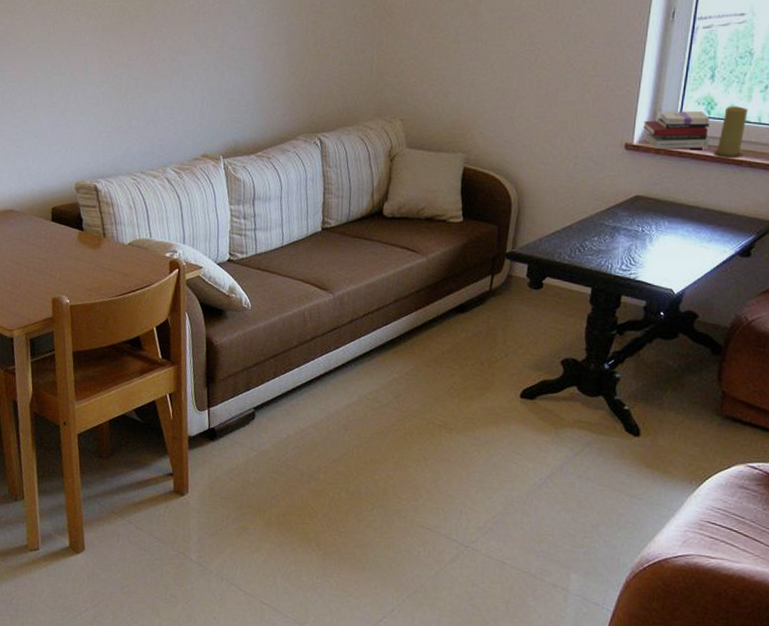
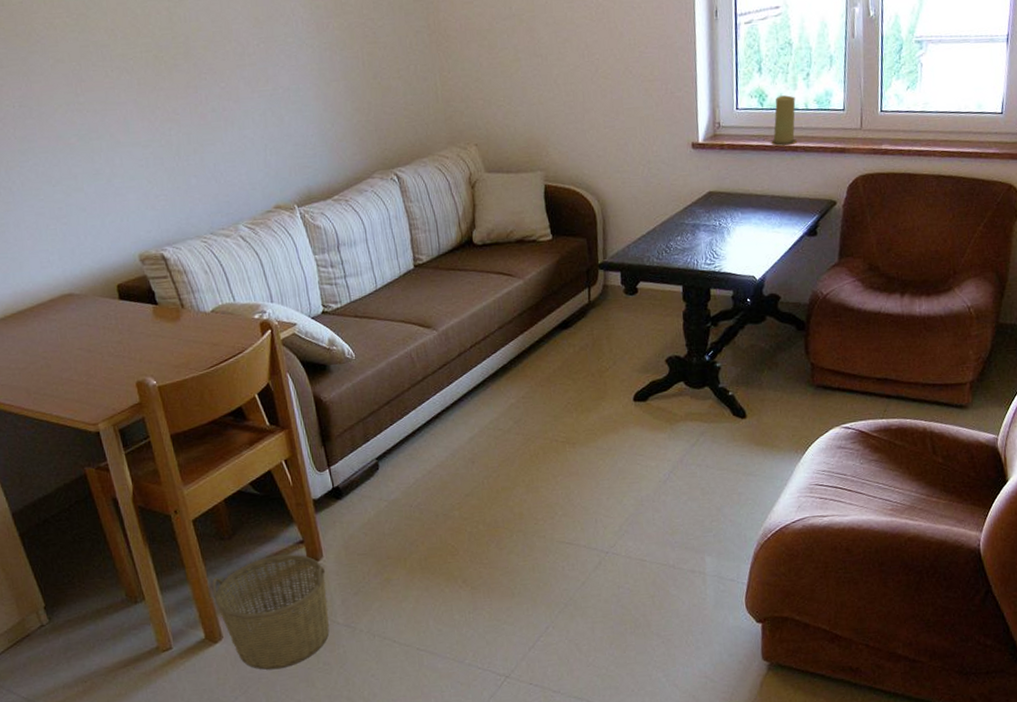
basket: none [83,482,188,591] -> present [212,554,330,670]
books: present [643,110,710,150] -> none [705,103,767,145]

